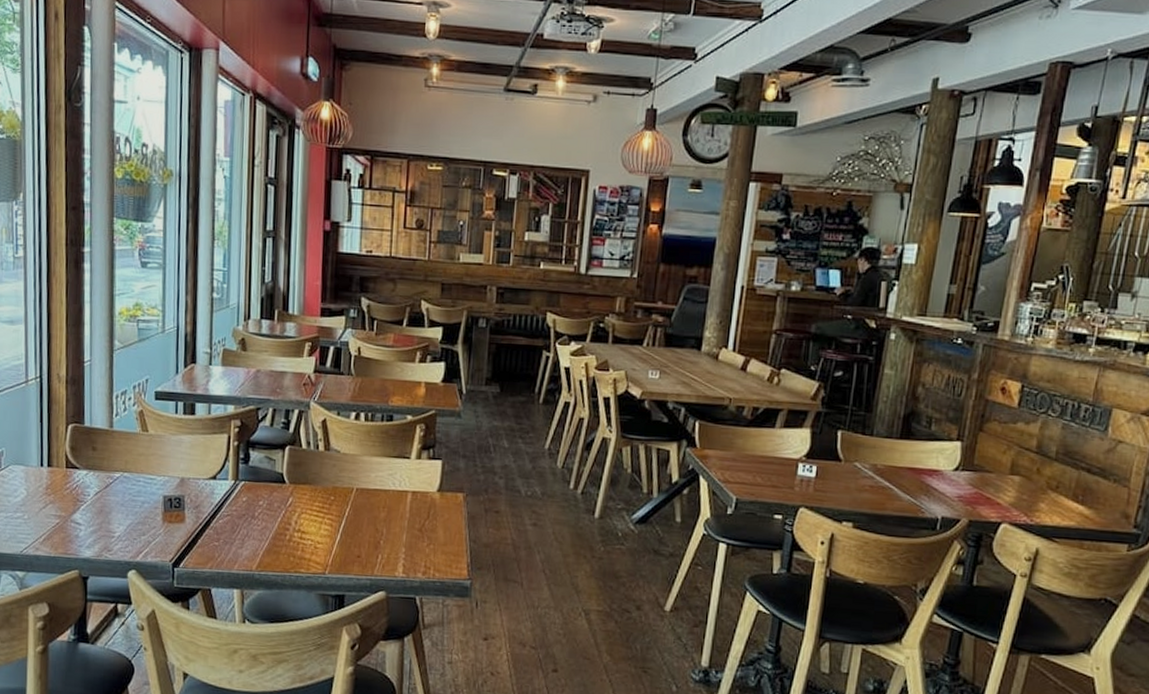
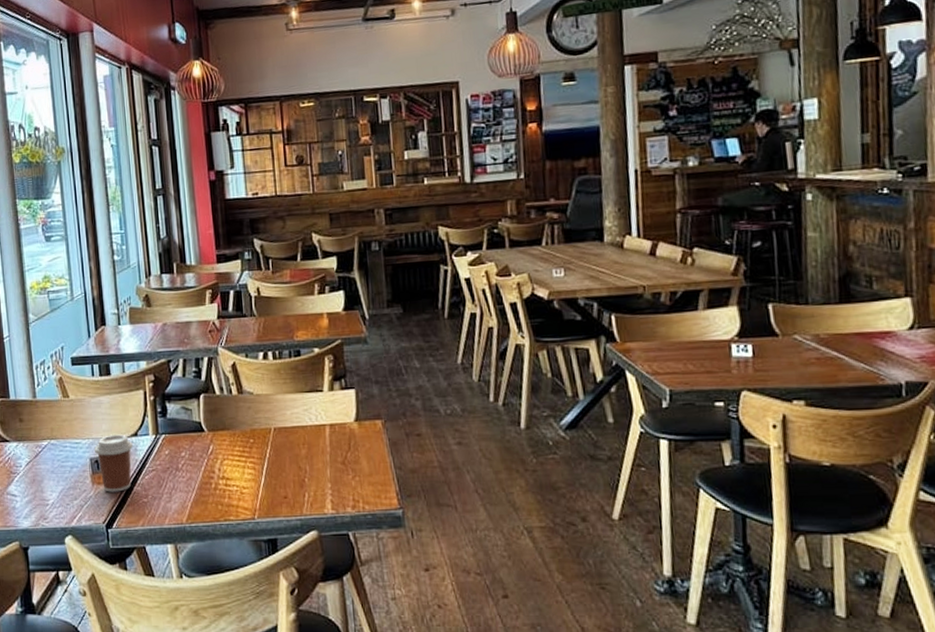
coffee cup: none [169,475,210,533] -> present [94,434,133,492]

